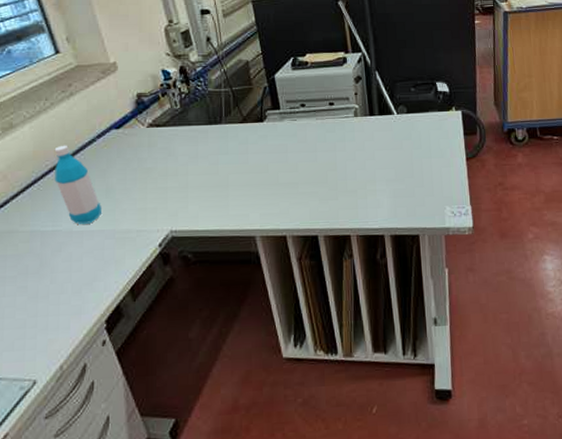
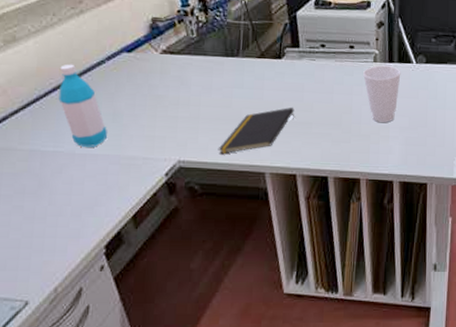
notepad: none [208,168,281,220] -> present [218,107,295,153]
cup: none [345,119,383,177] -> present [363,65,401,123]

